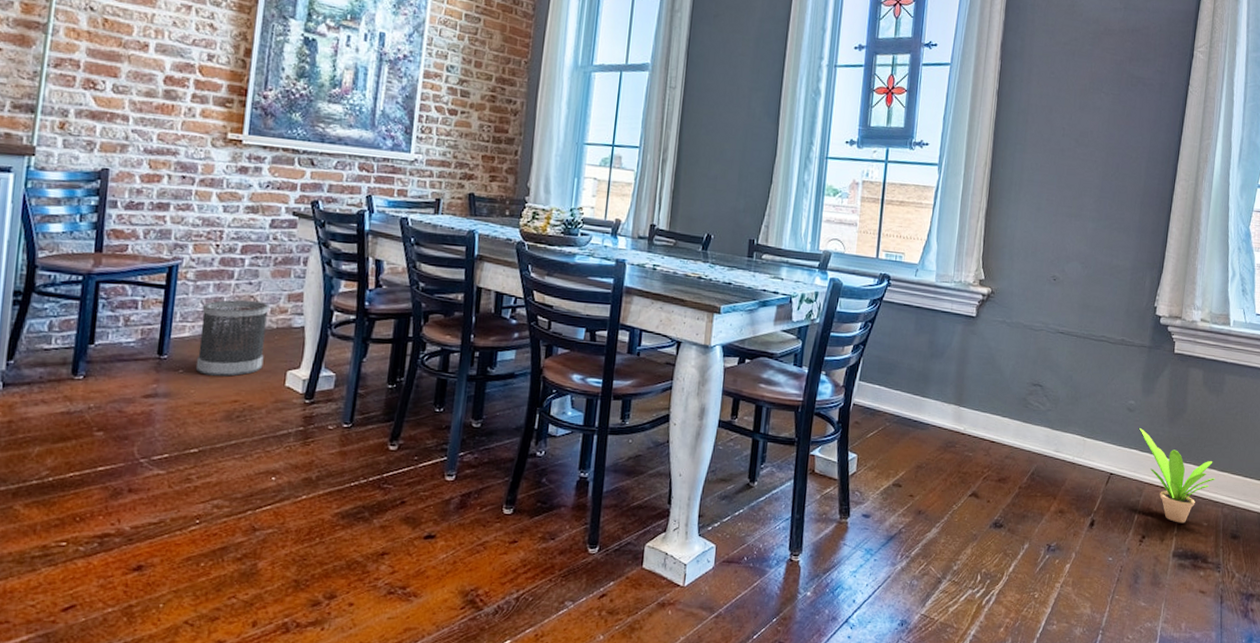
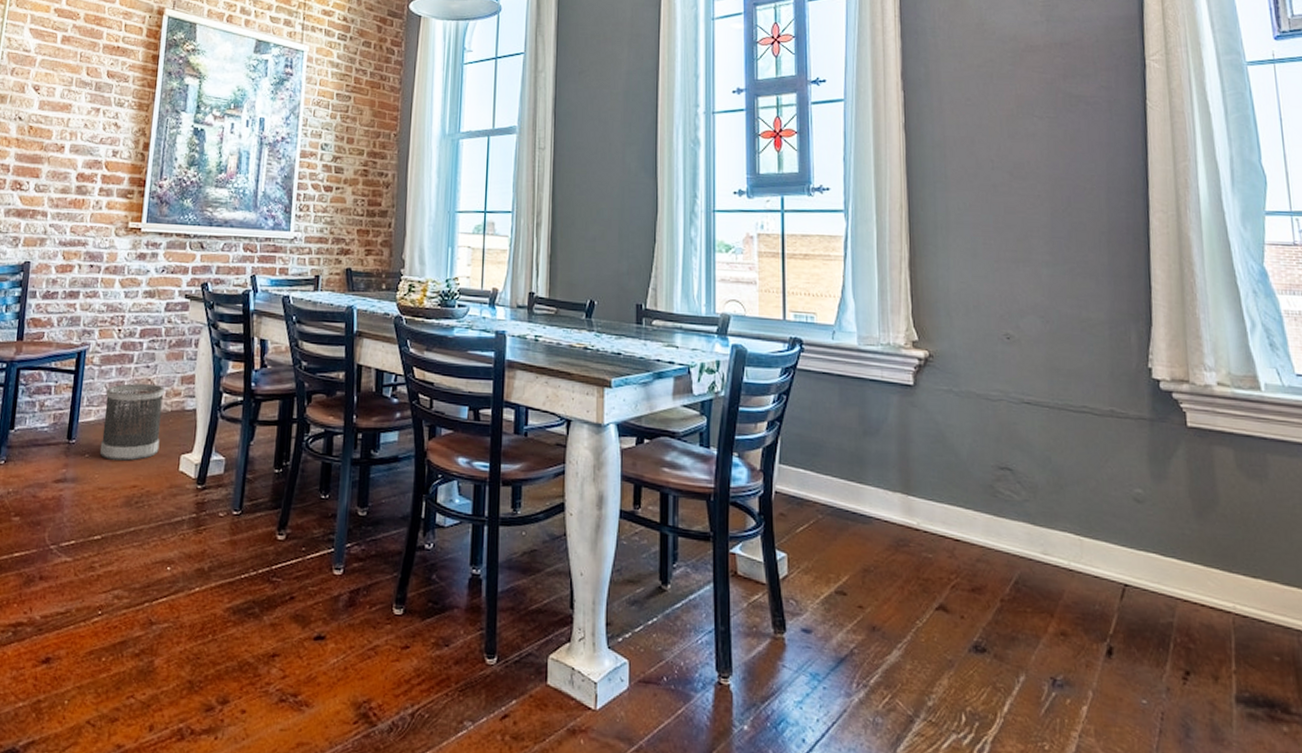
potted plant: present [1138,428,1216,524] -> none [1154,525,1280,656]

